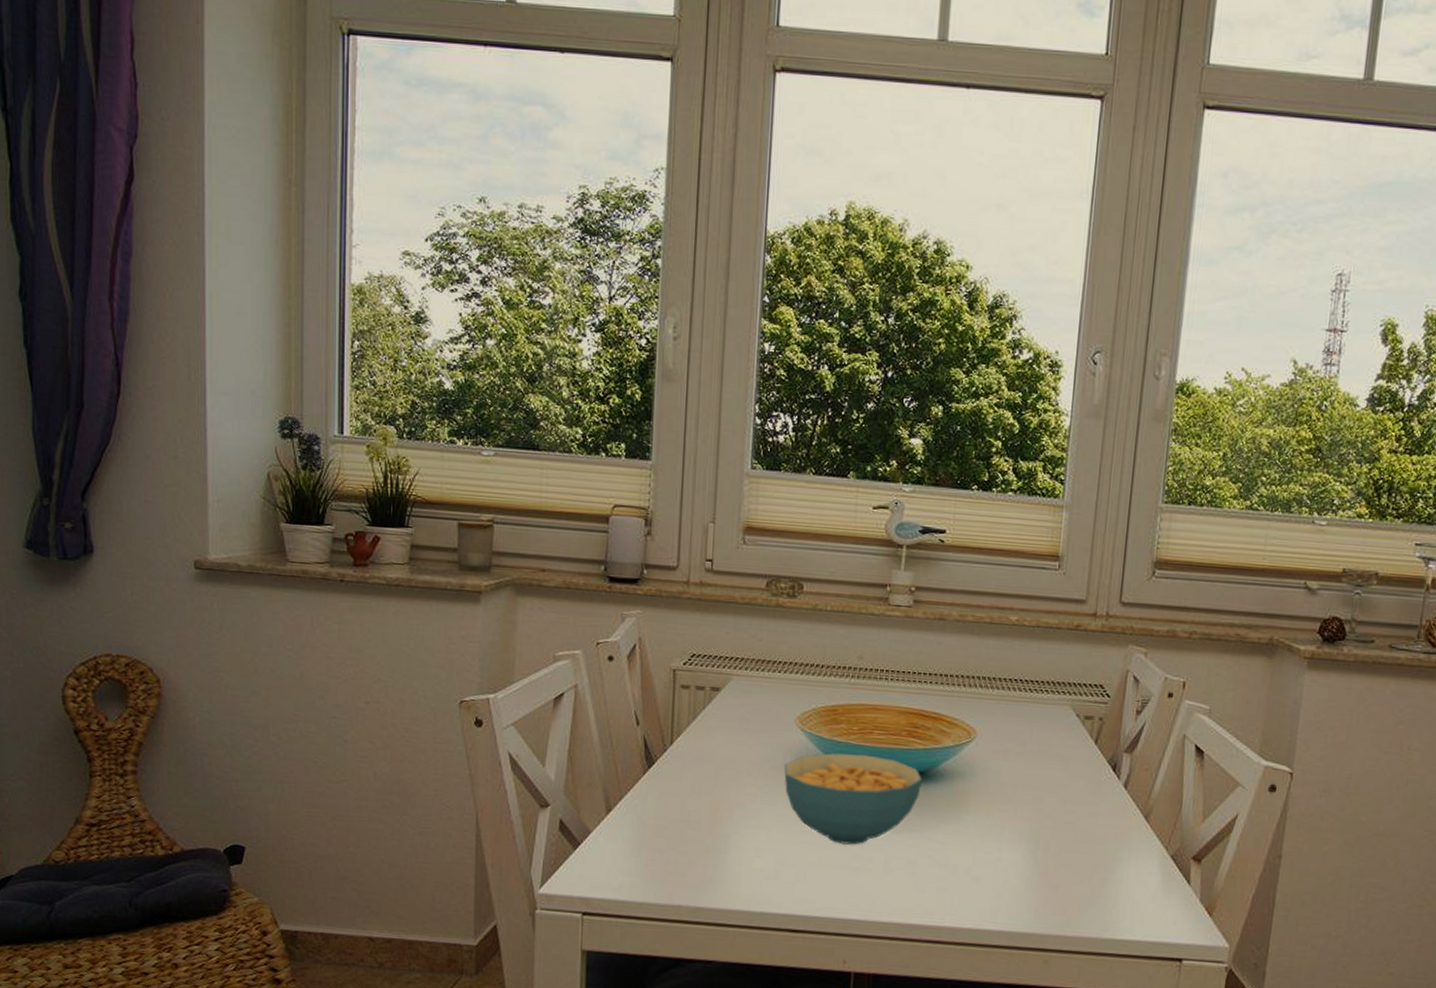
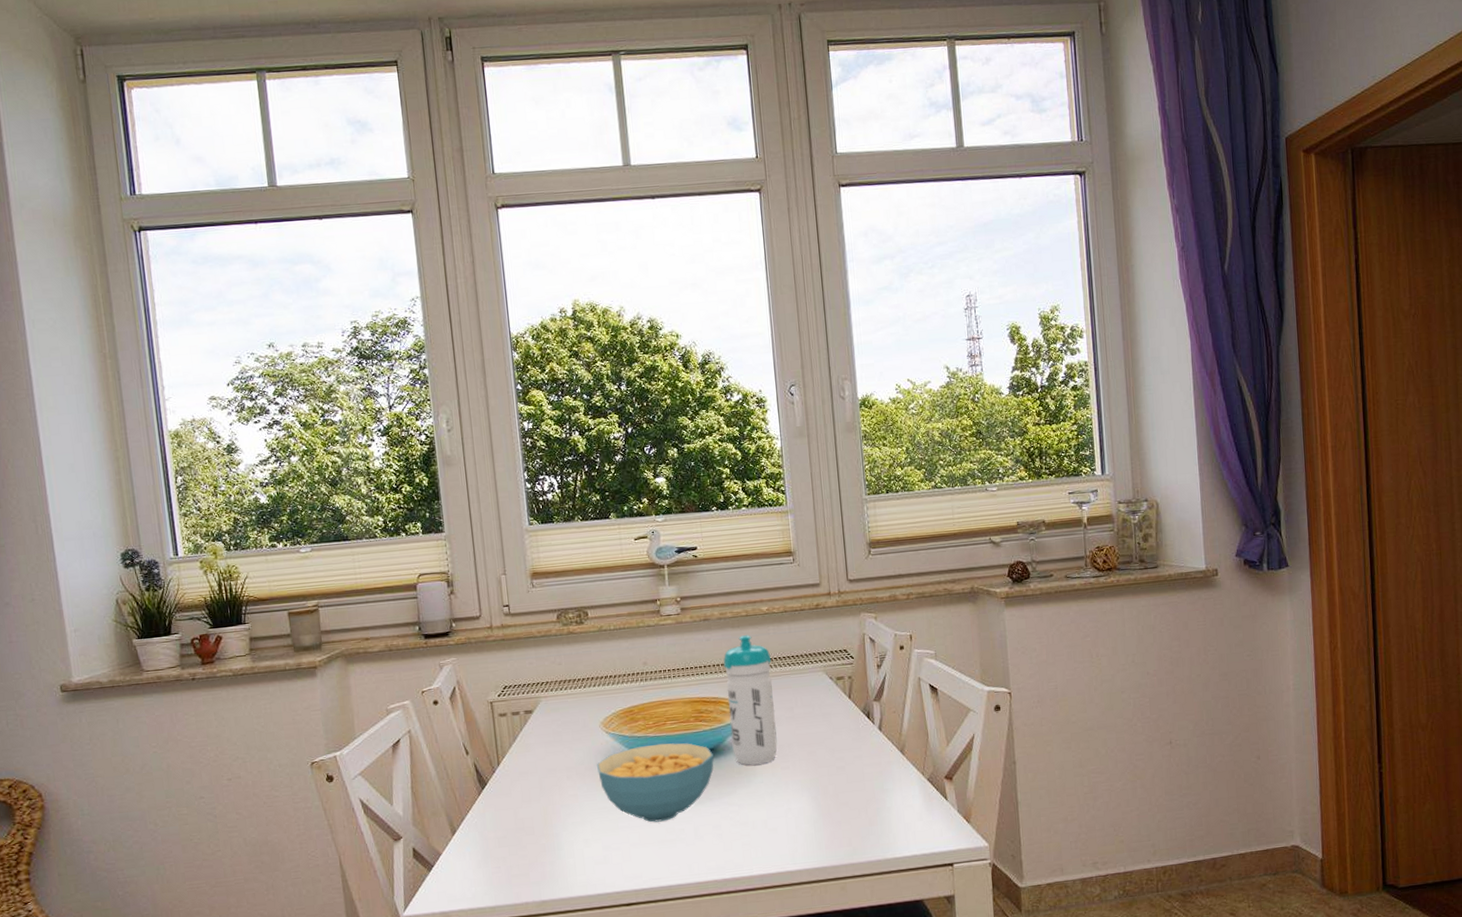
water bottle: none [946,645,1011,801] -> present [723,635,778,765]

